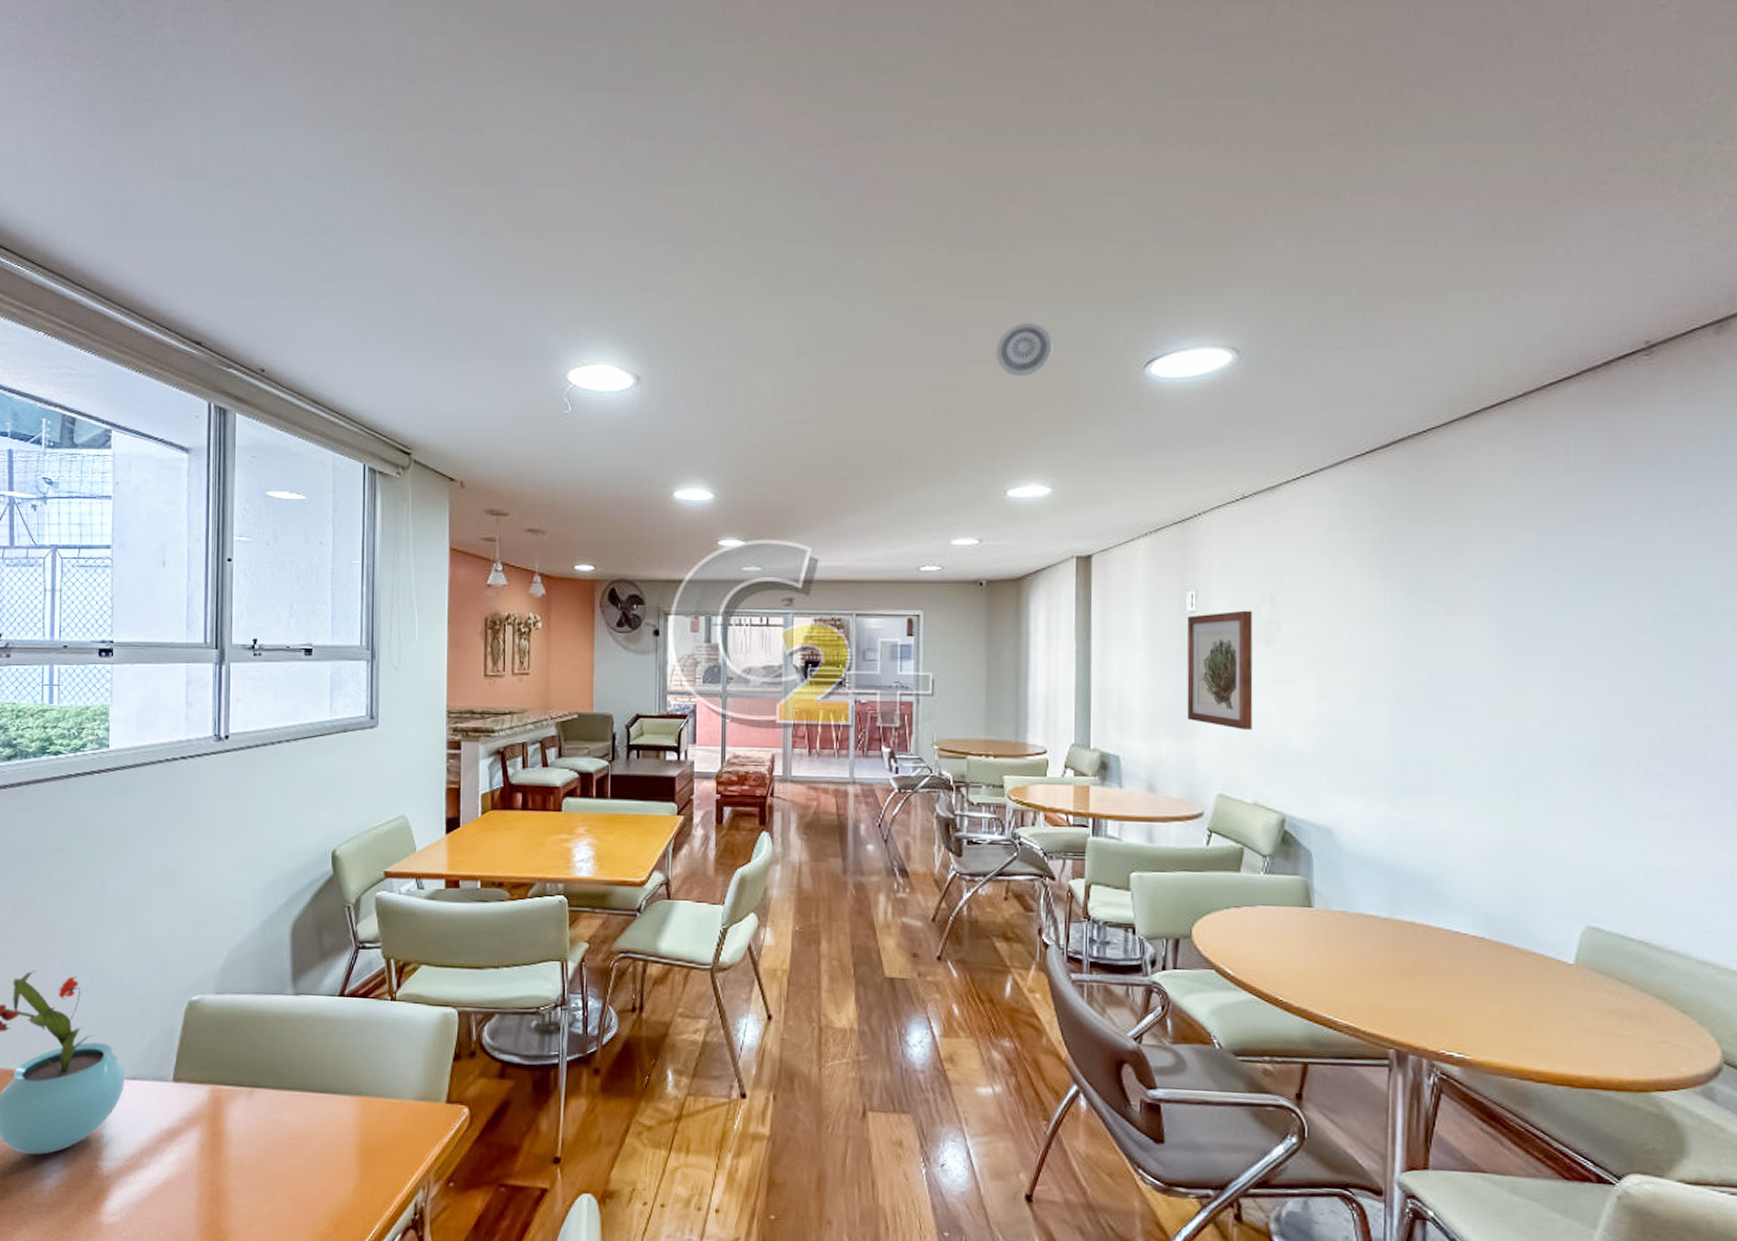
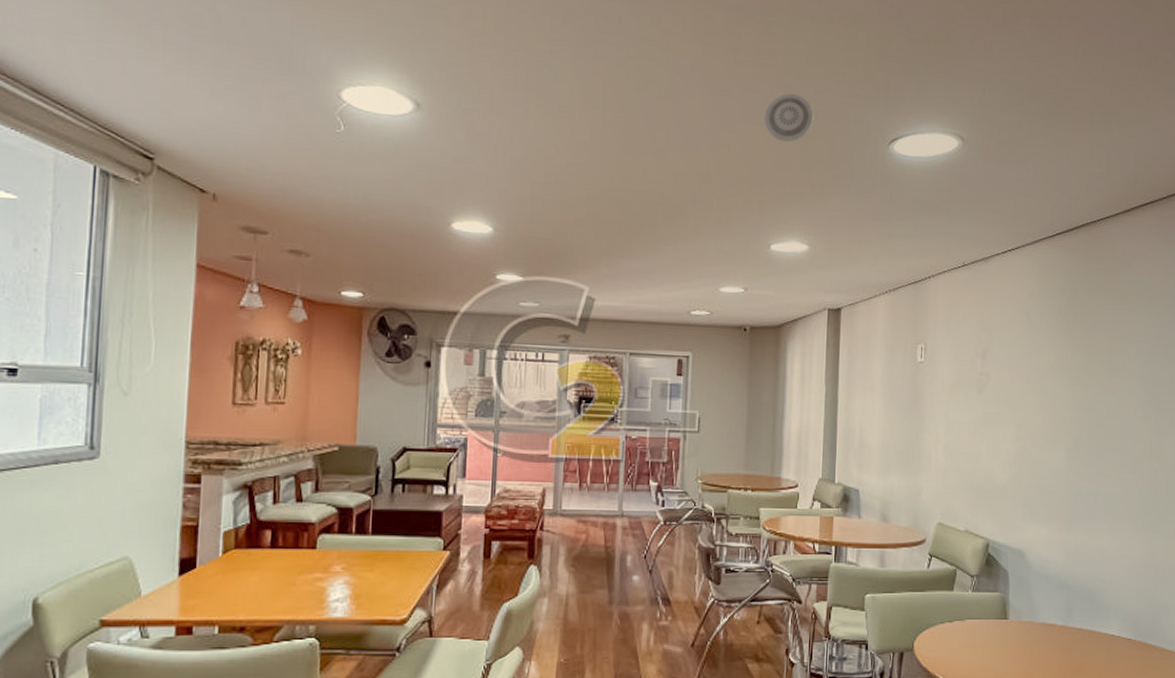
wall art: present [1186,610,1253,730] -> none [914,362,969,467]

